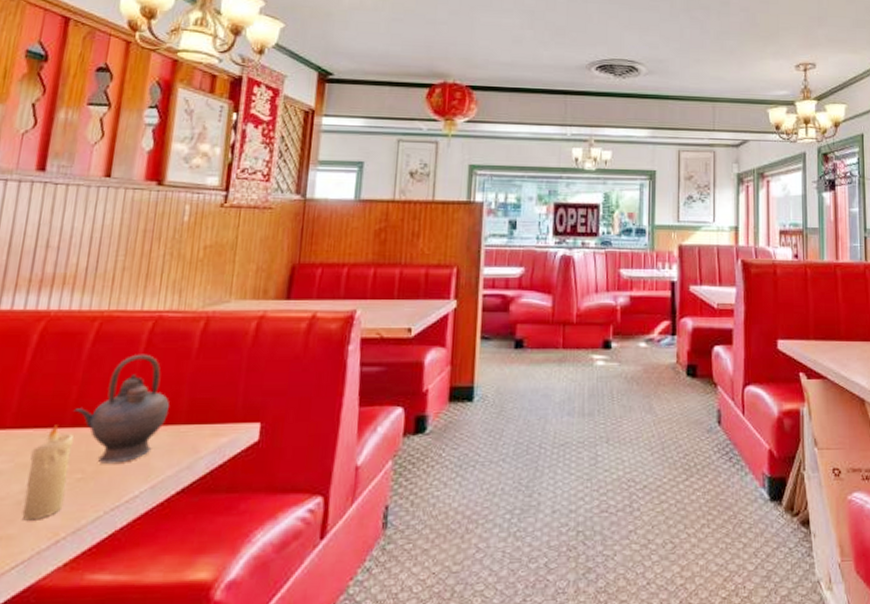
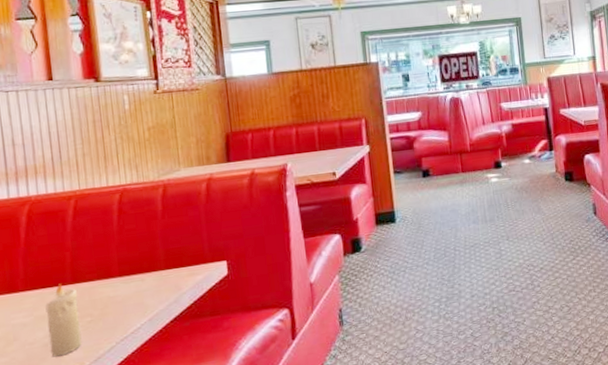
teapot: present [73,354,169,463] -> none [71,220,150,308]

